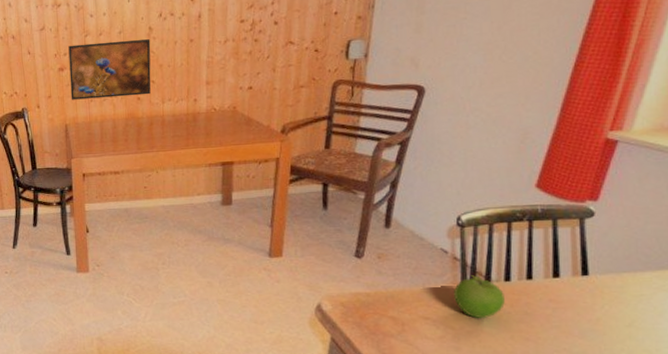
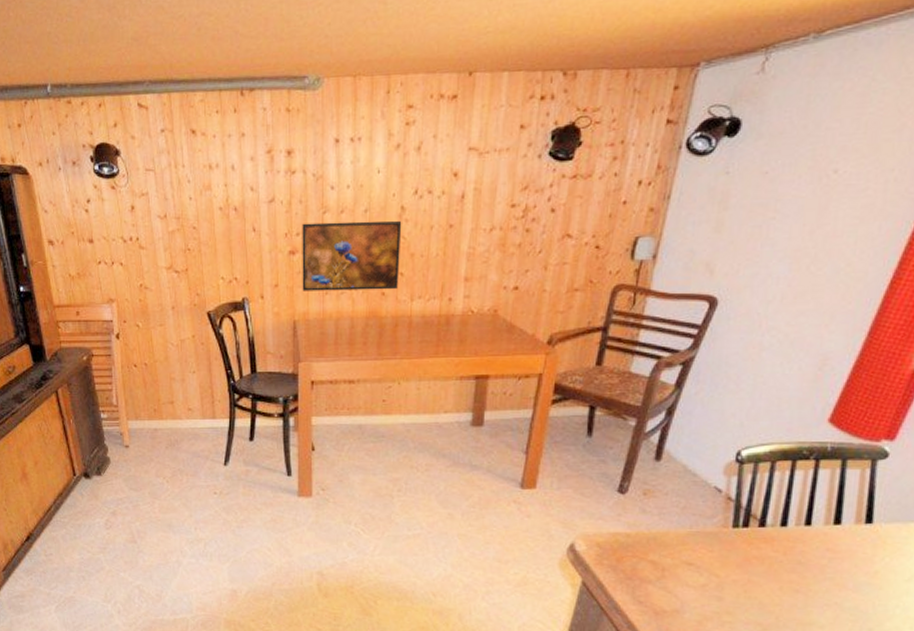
fruit: present [454,275,505,319] -> none [723,518,778,567]

